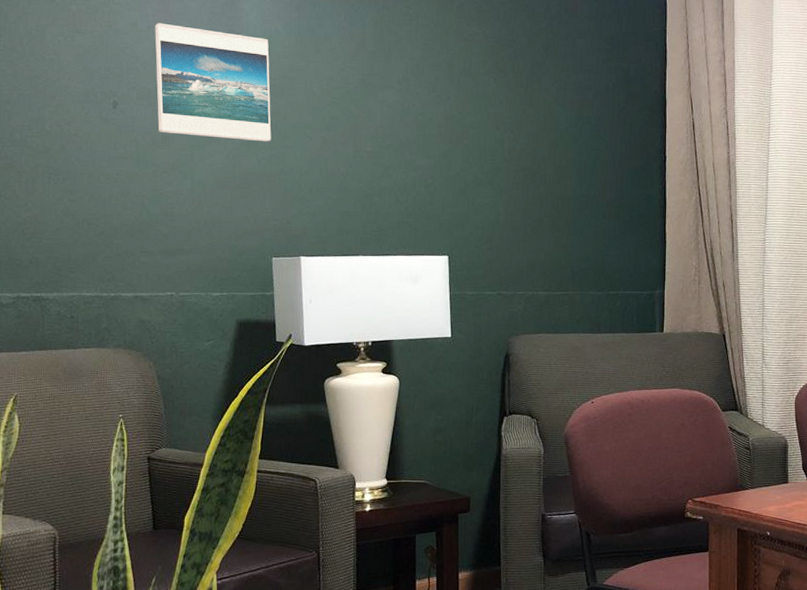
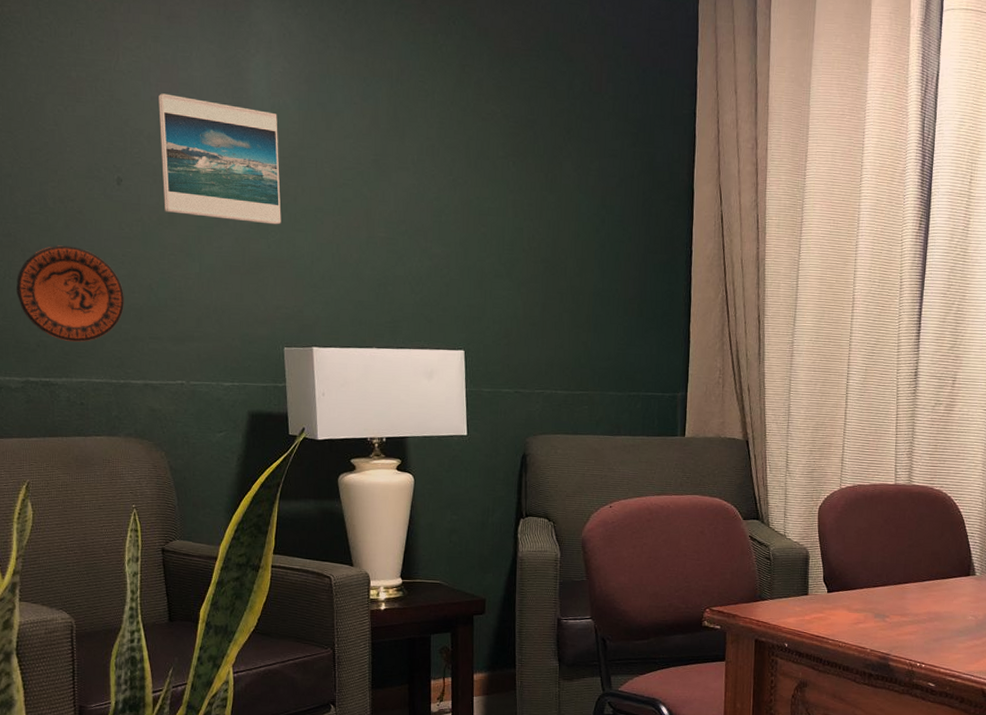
decorative plate: none [11,166,117,258] -> present [16,245,124,342]

